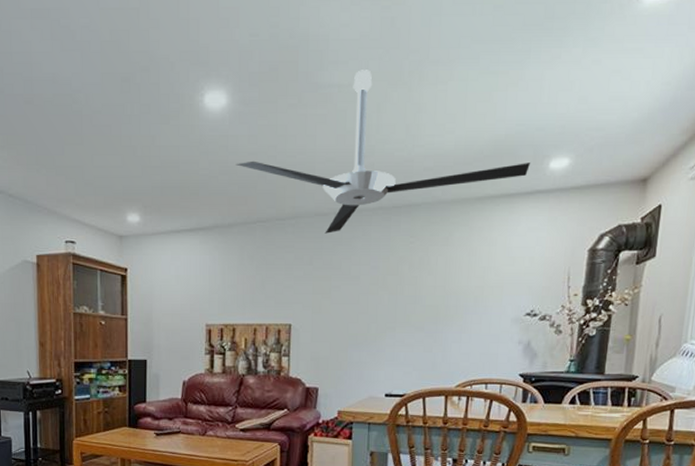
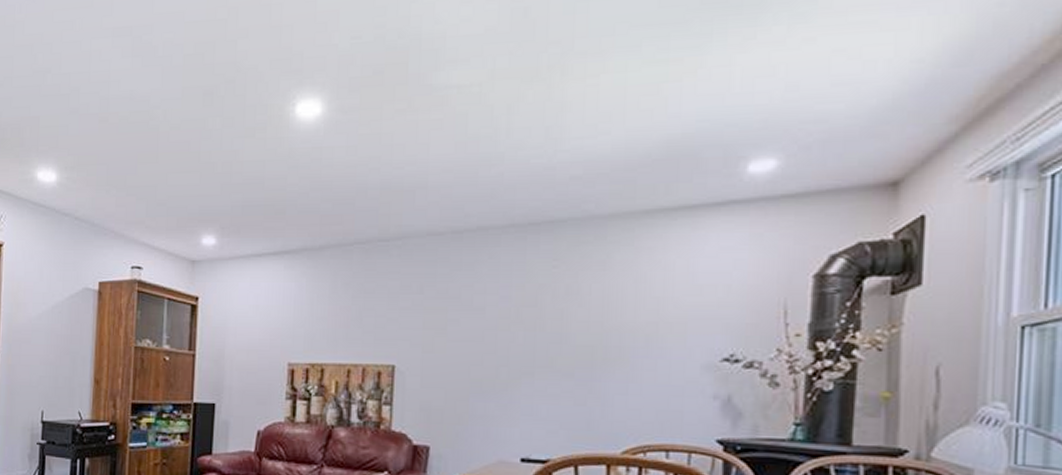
ceiling fan: present [235,70,531,234] -> none [330,67,721,257]

